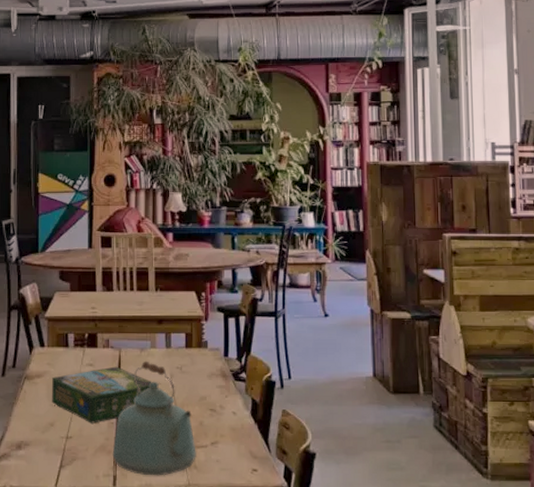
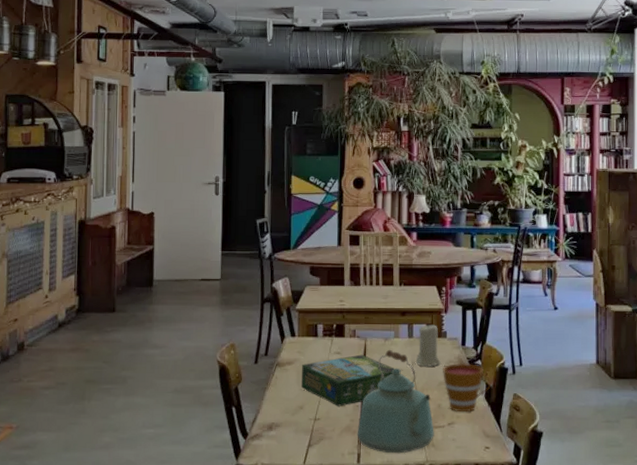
candle: none [175,332,202,380] -> present [416,323,441,367]
cup: none [203,375,257,431] -> present [442,363,491,413]

